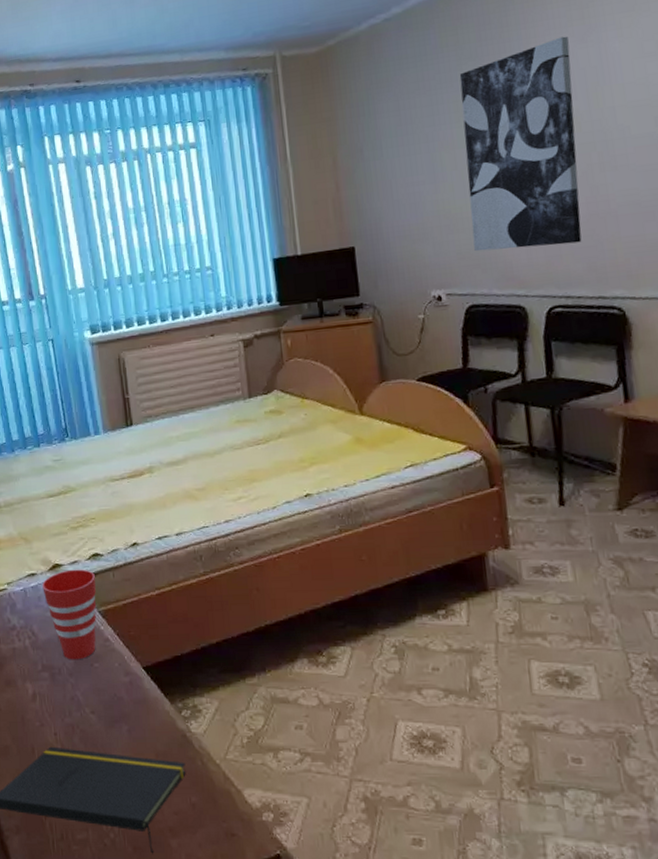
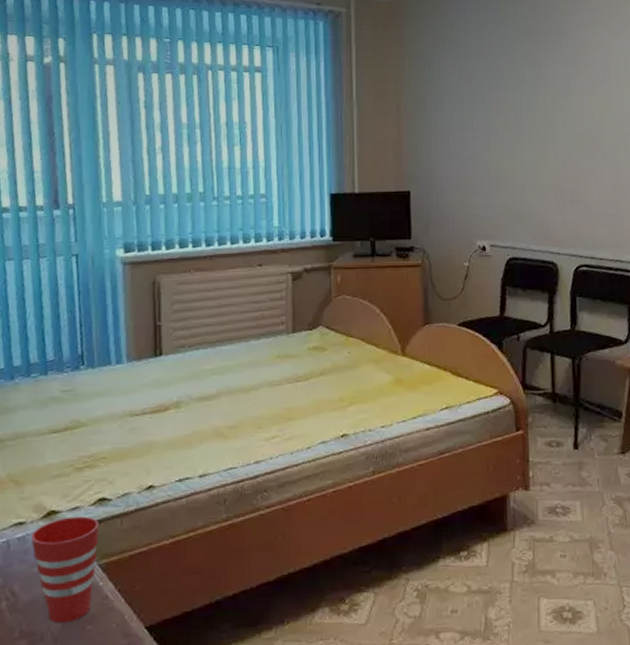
wall art: present [459,36,582,252] -> none [515,29,607,210]

